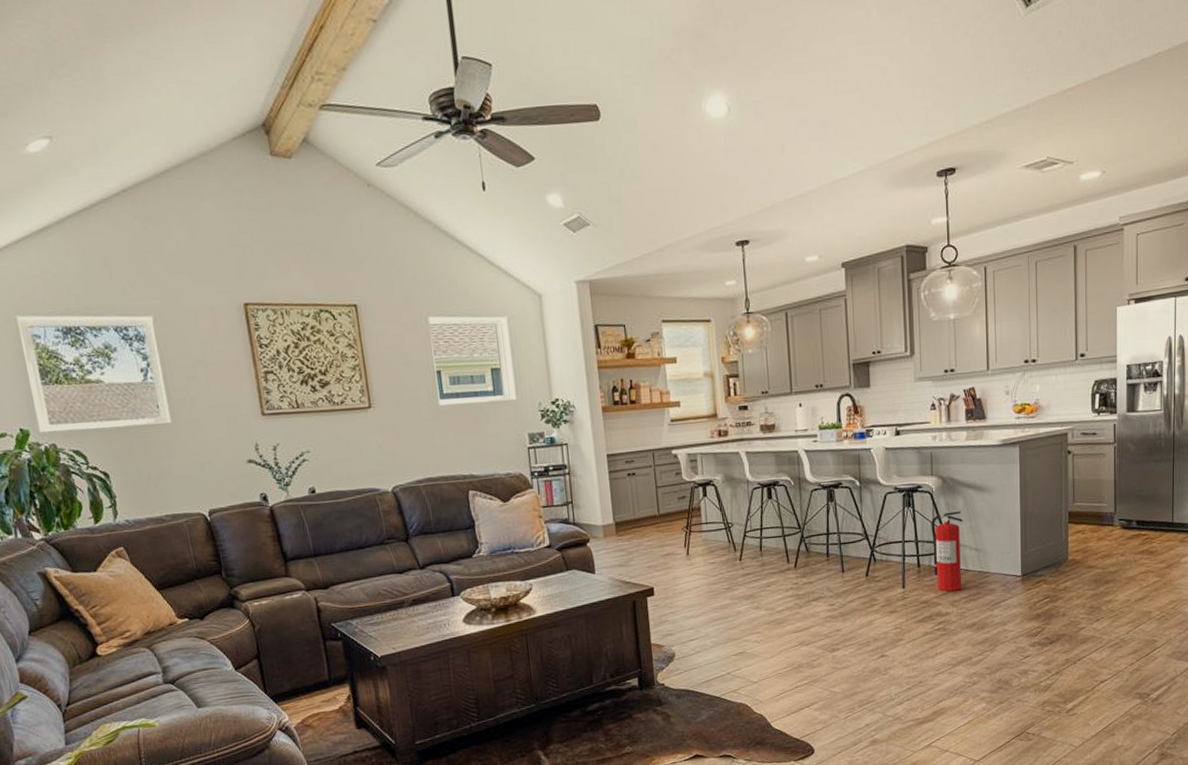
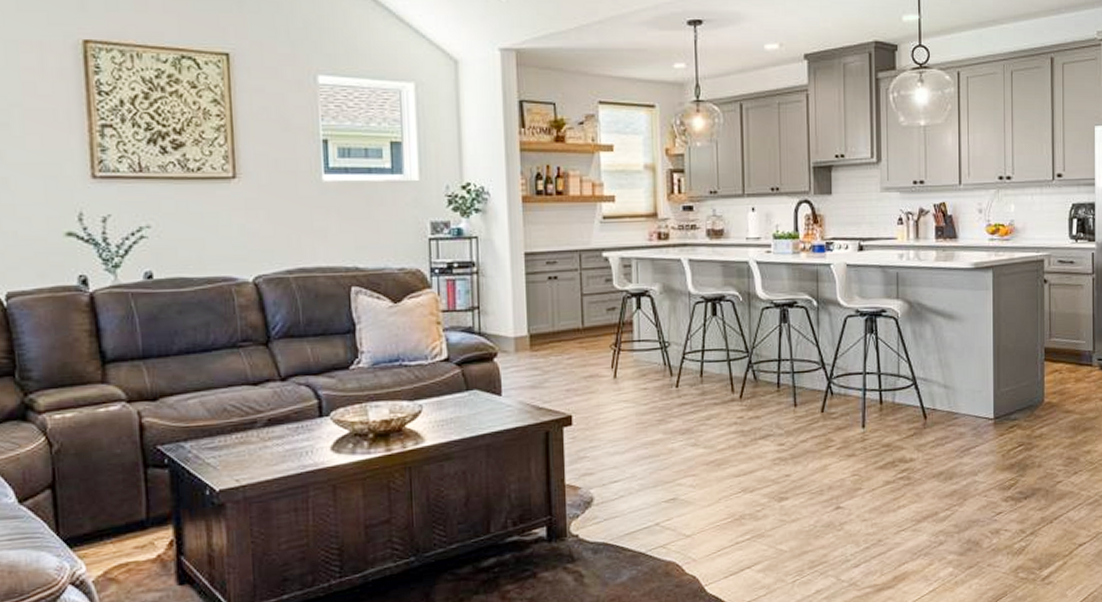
fire extinguisher: present [931,511,963,592] -> none [895,341,931,434]

